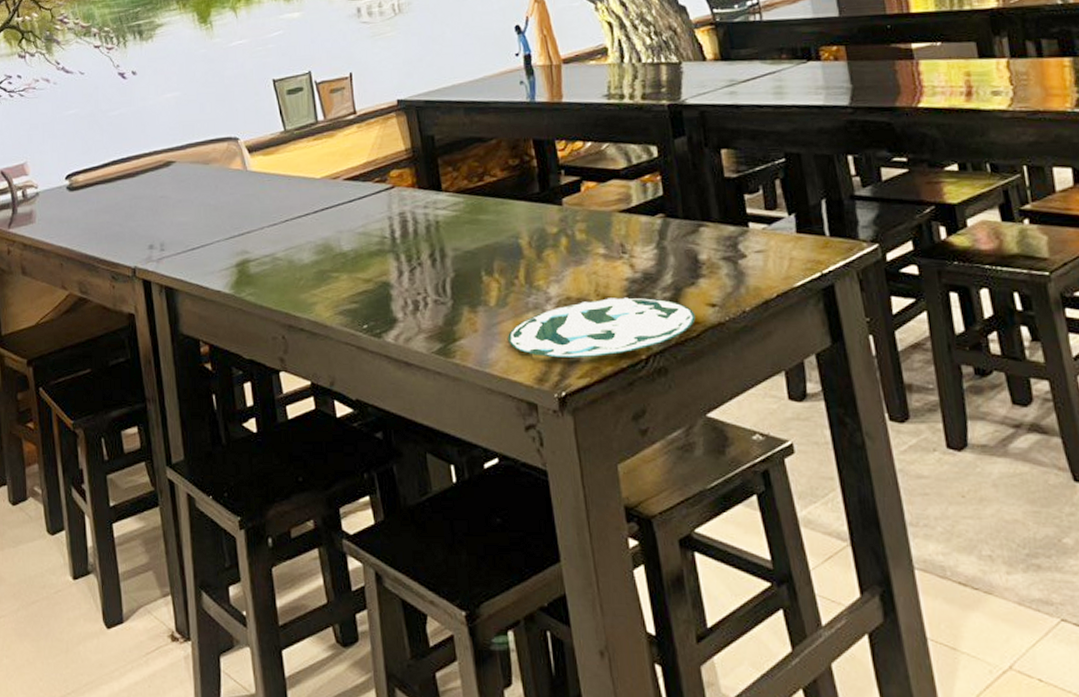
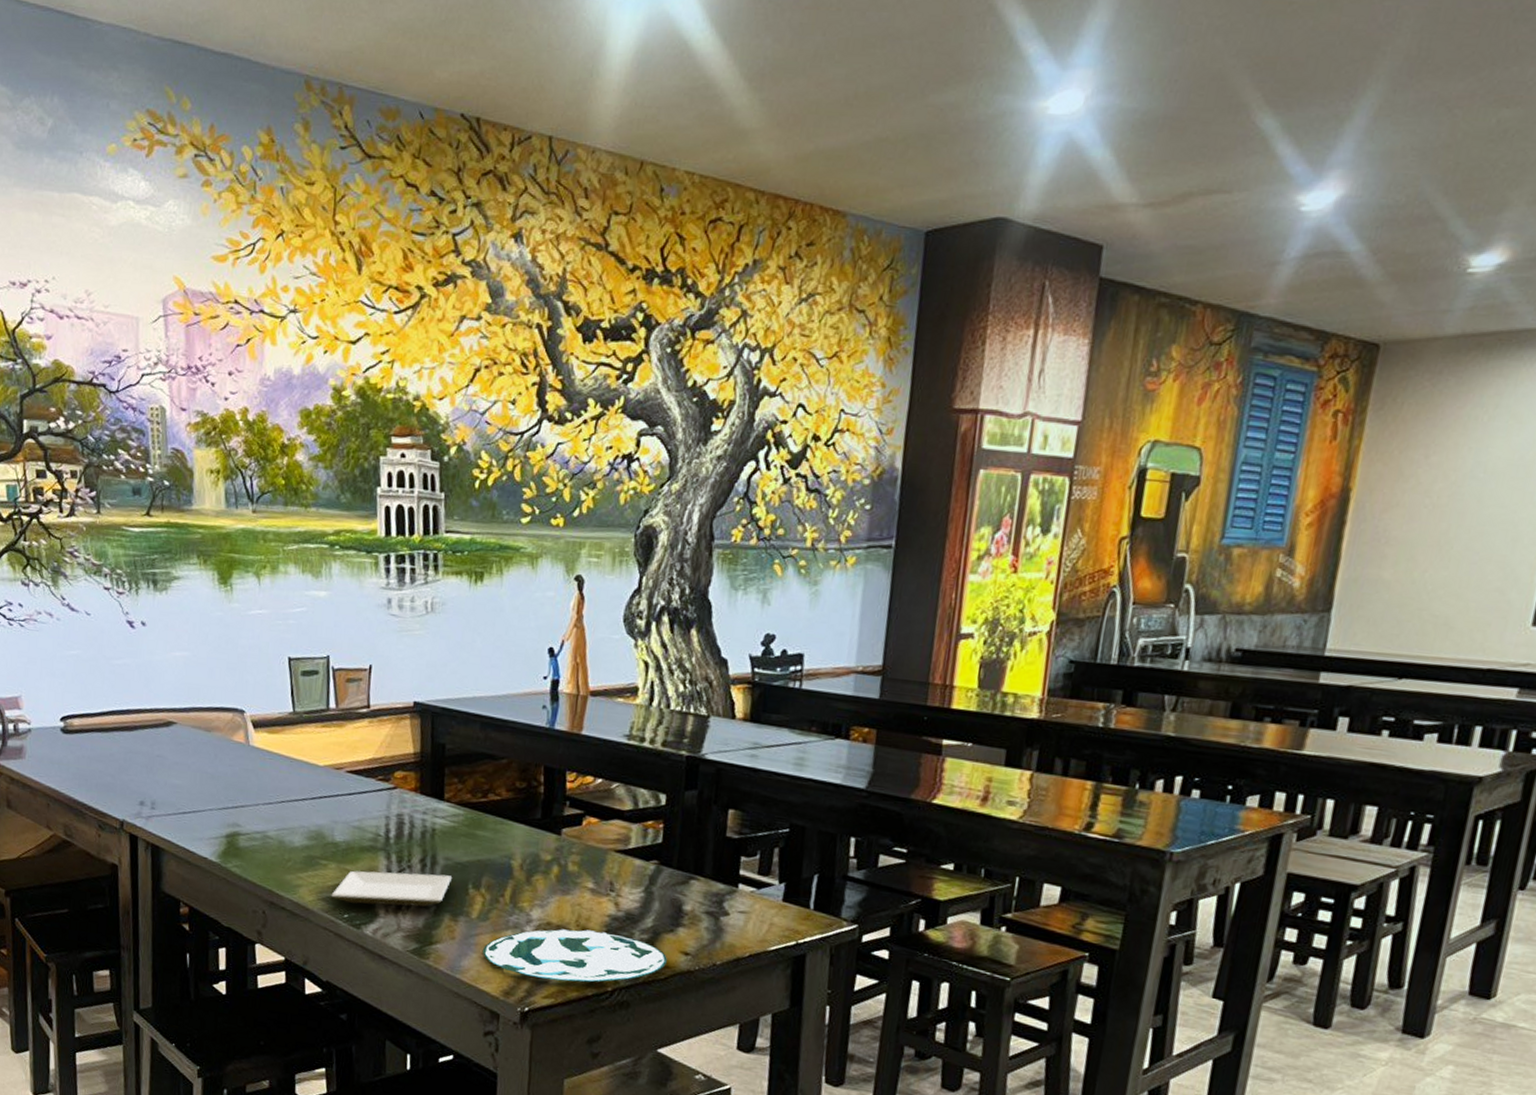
plate: none [347,266,464,312] -> present [331,870,453,907]

